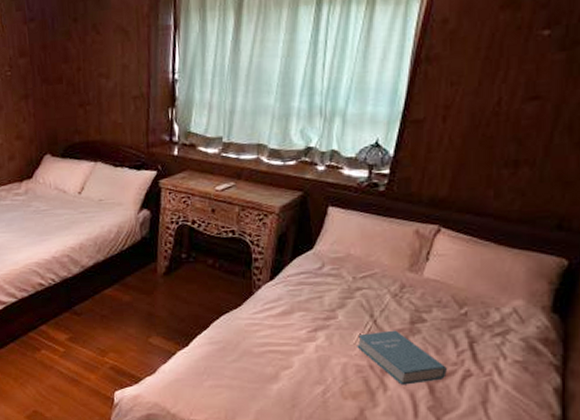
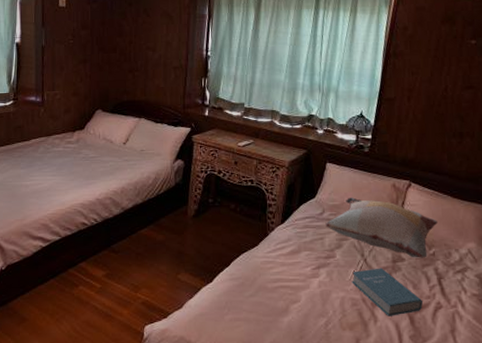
decorative pillow: none [325,247,474,319] -> present [325,197,438,258]

